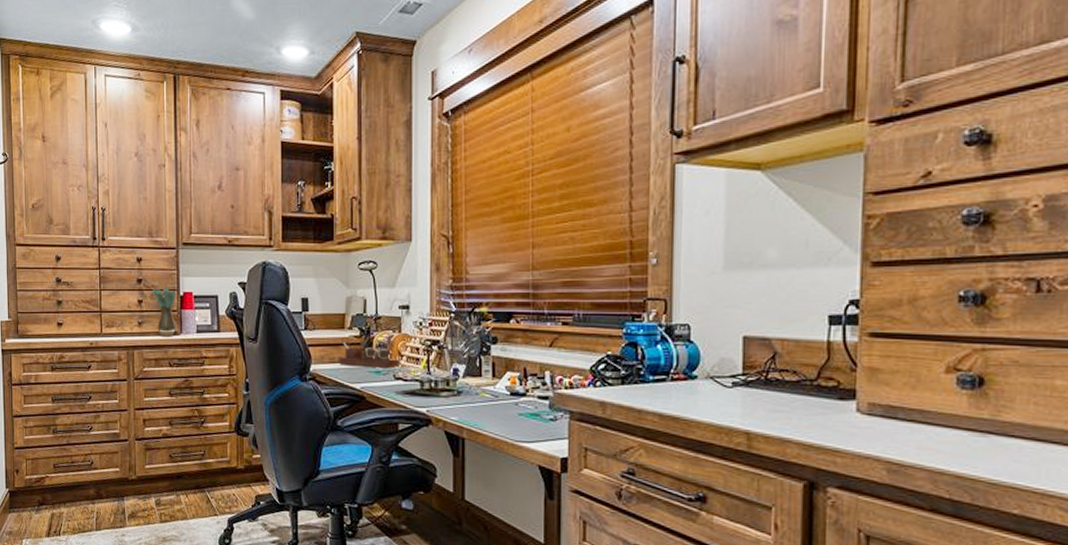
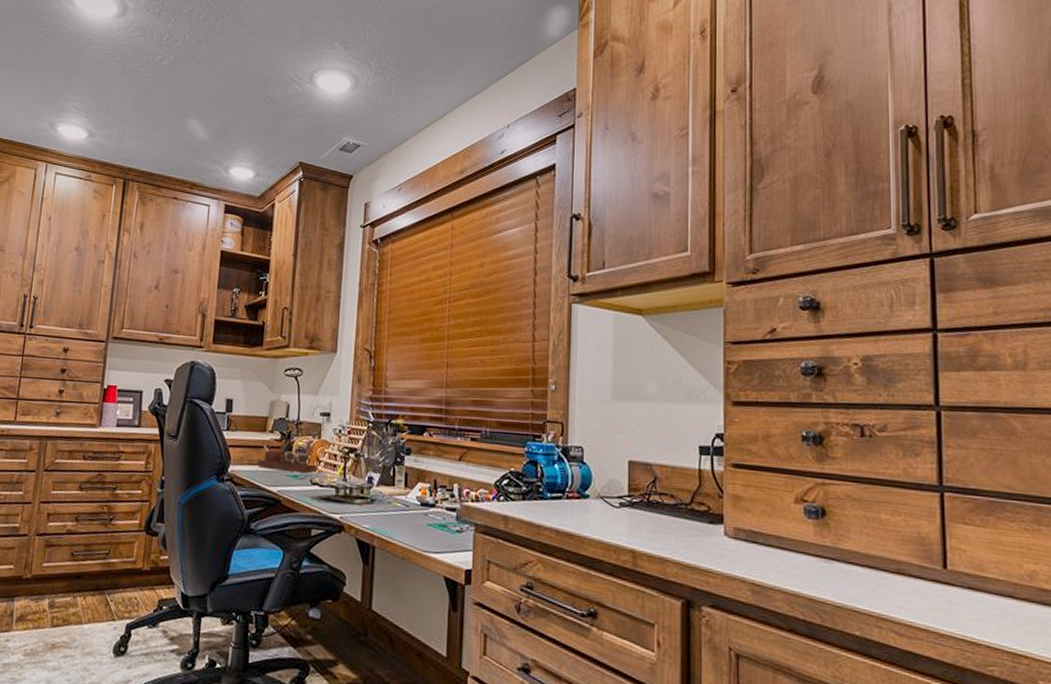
vase: present [152,285,177,337] -> none [75,377,100,429]

